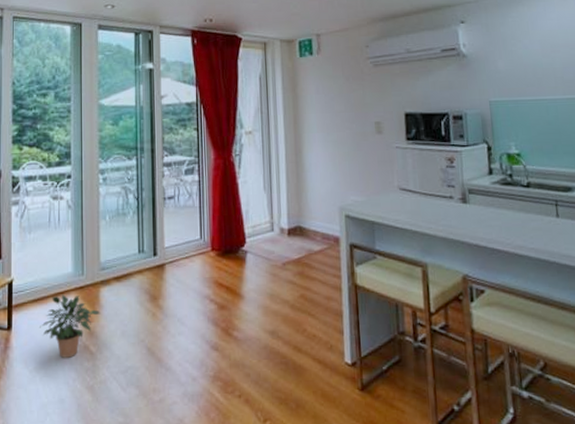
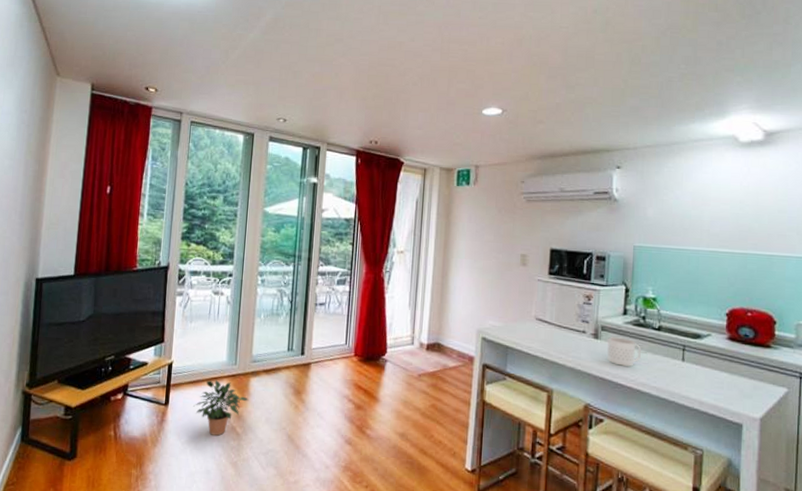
mug: none [477,199,514,230] -> present [606,337,642,367]

